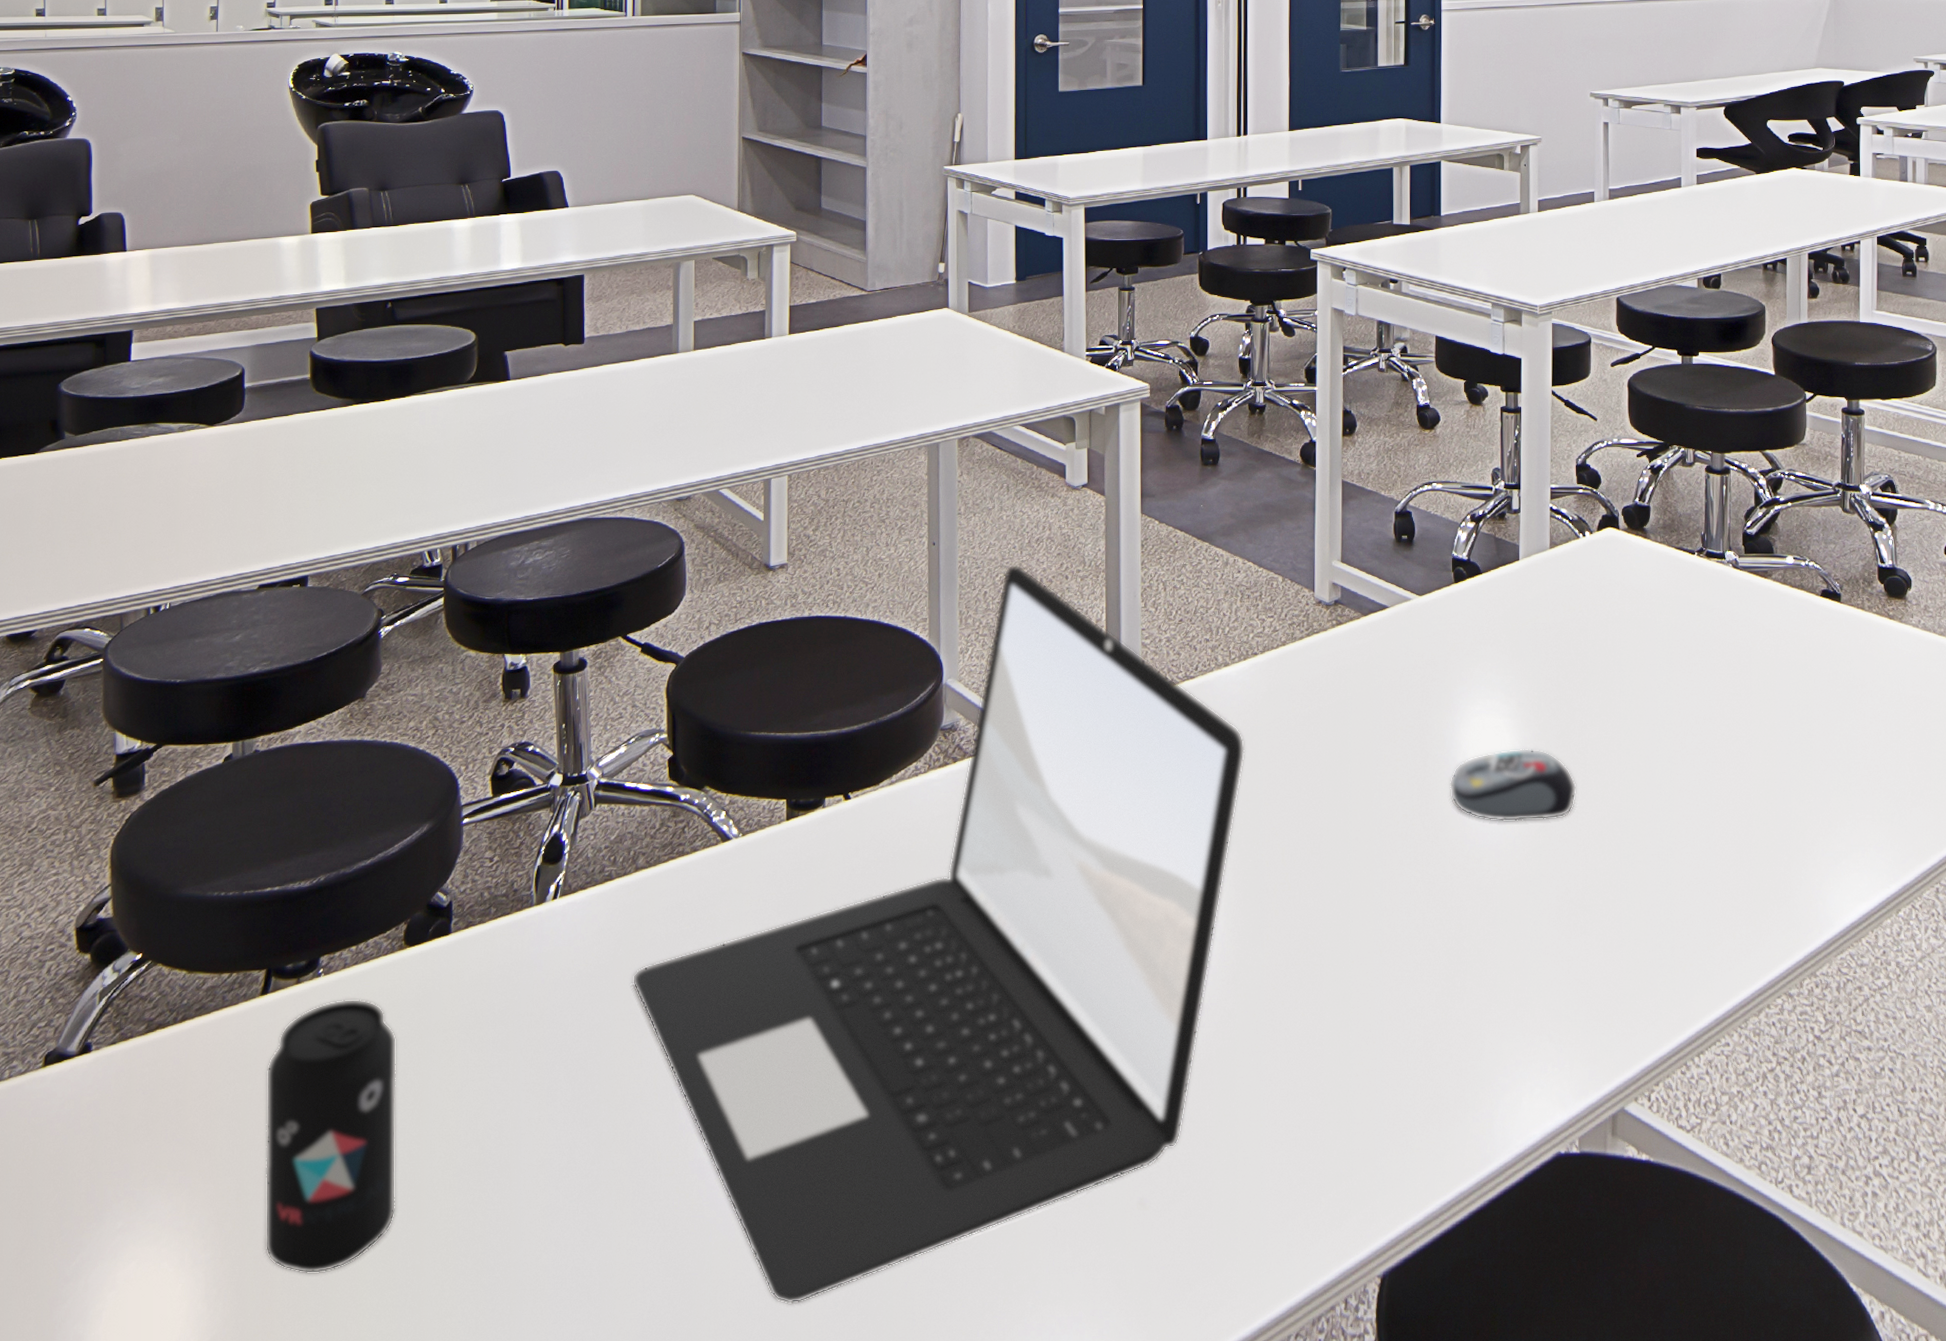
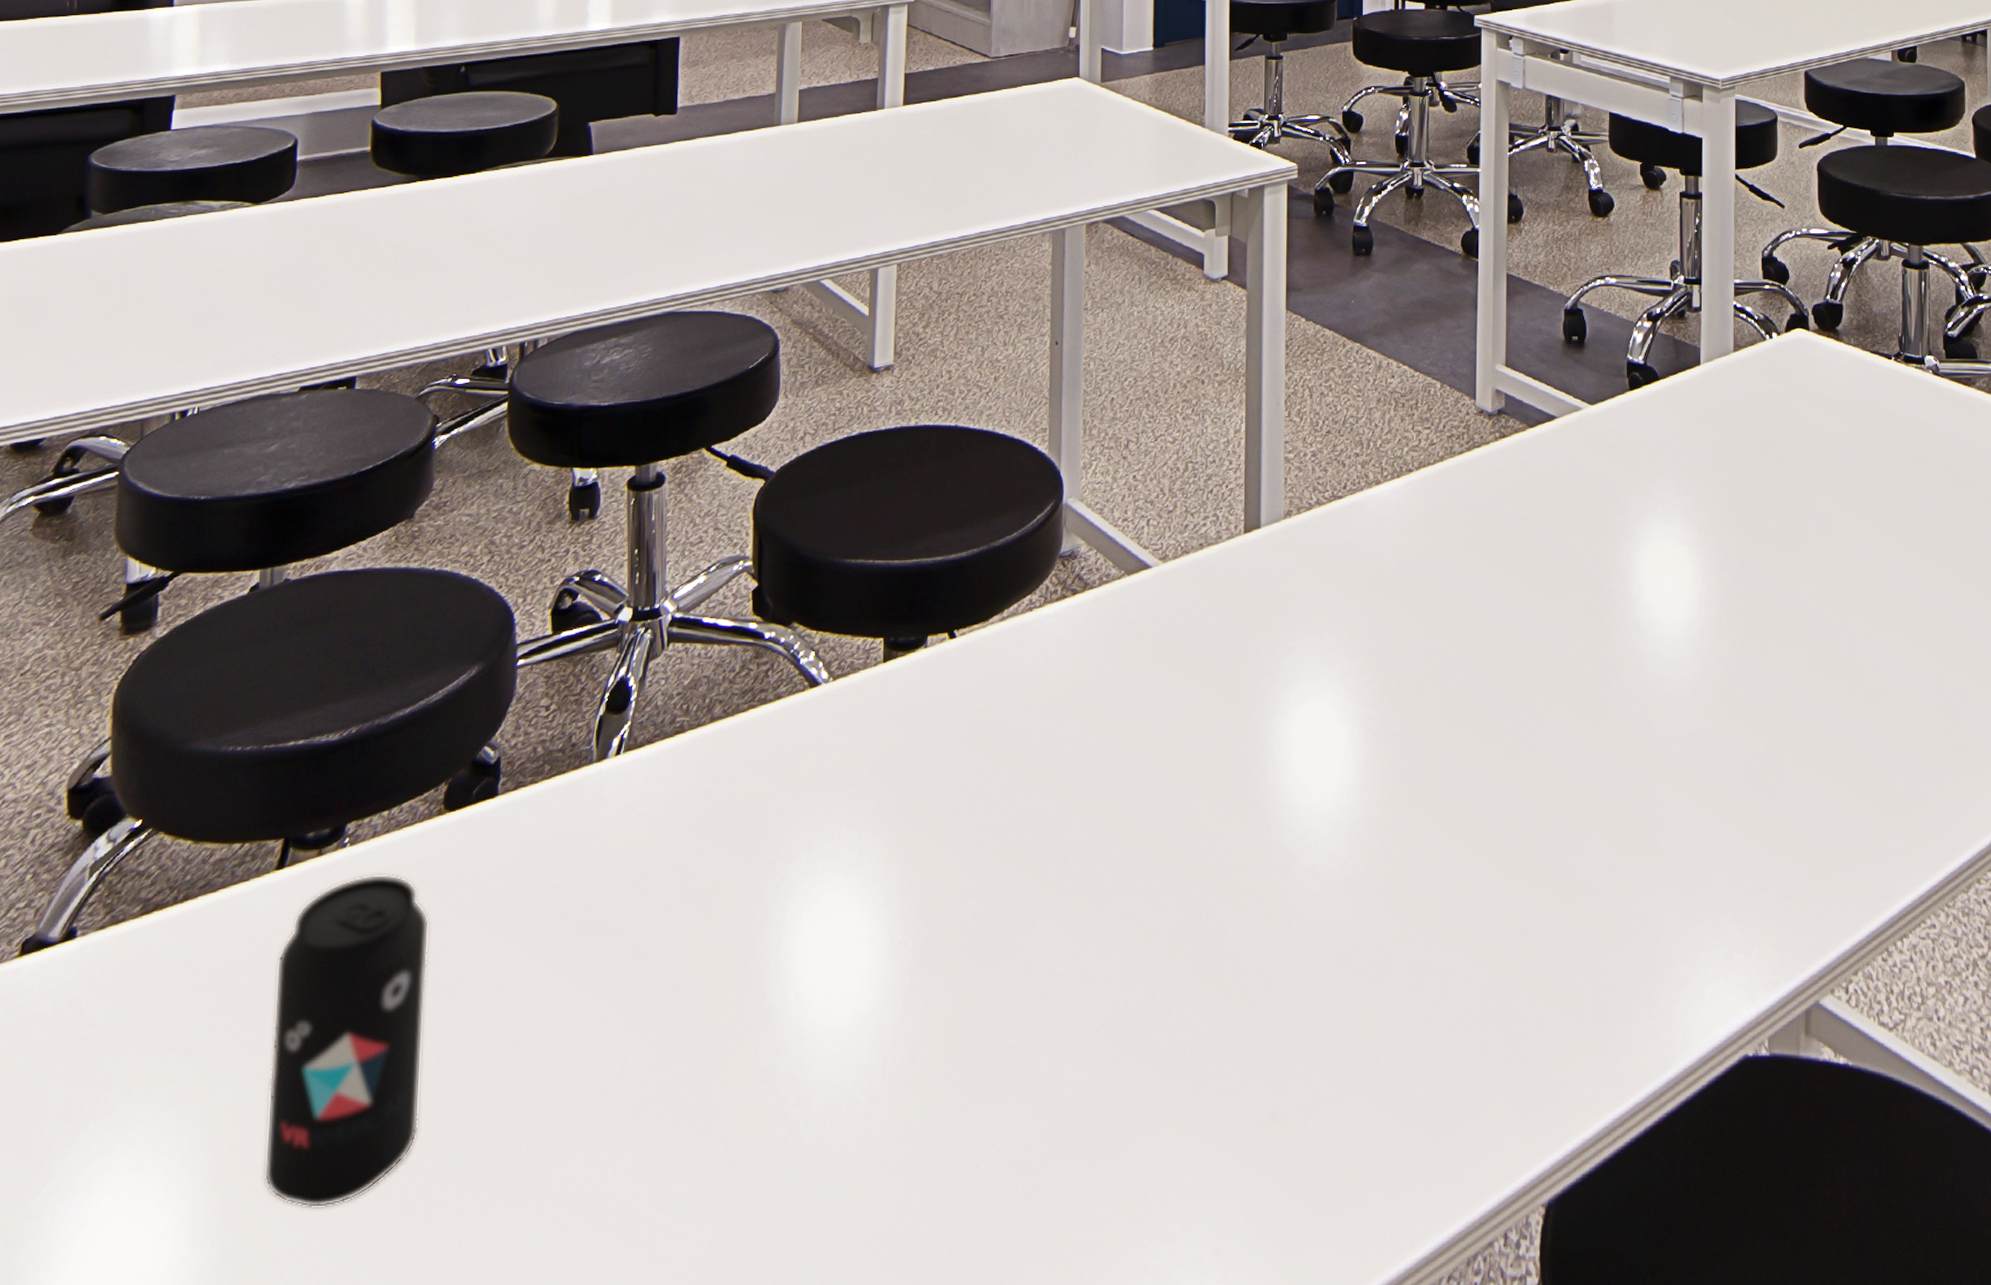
laptop: present [632,564,1246,1305] -> none [701,367,1398,1243]
computer mouse: present [1450,748,1577,822] -> none [1624,579,1764,665]

